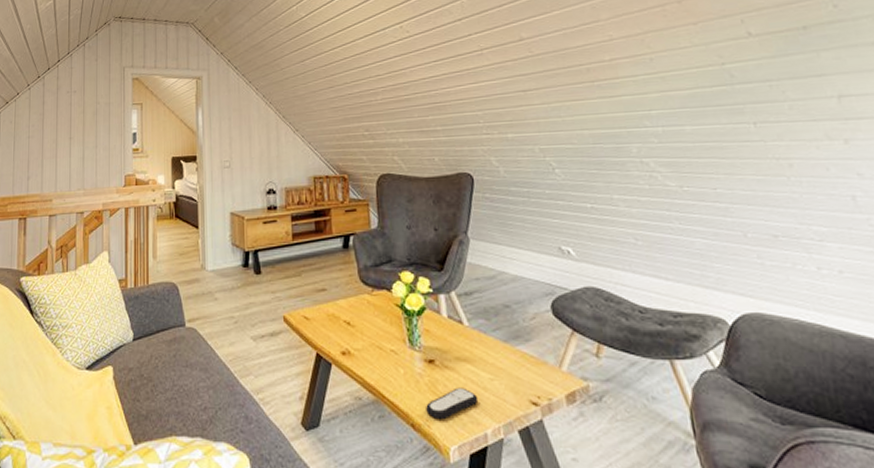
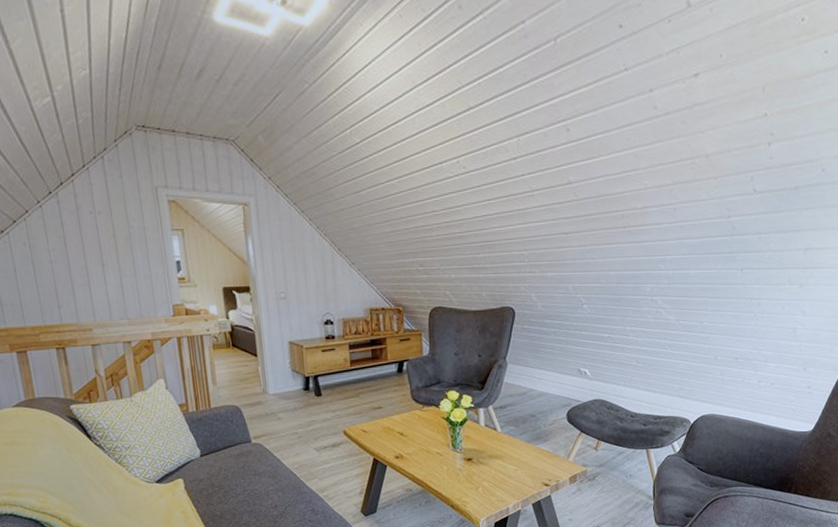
remote control: present [426,387,479,419] -> none [463,477,505,500]

